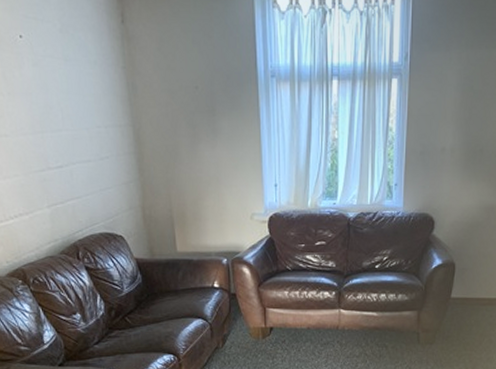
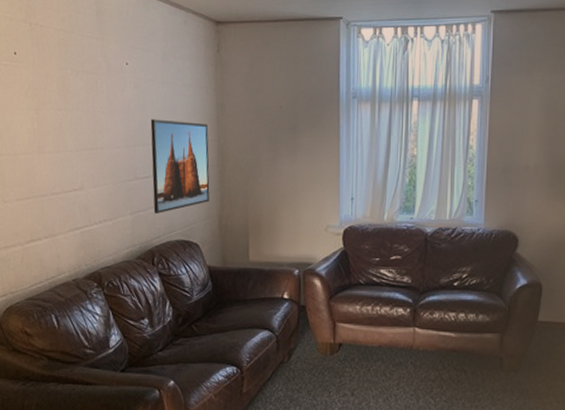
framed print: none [56,102,130,205] -> present [150,119,210,213]

